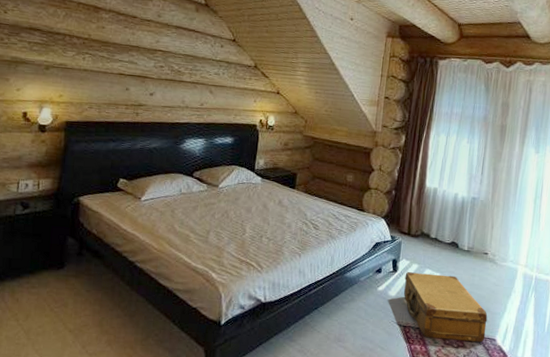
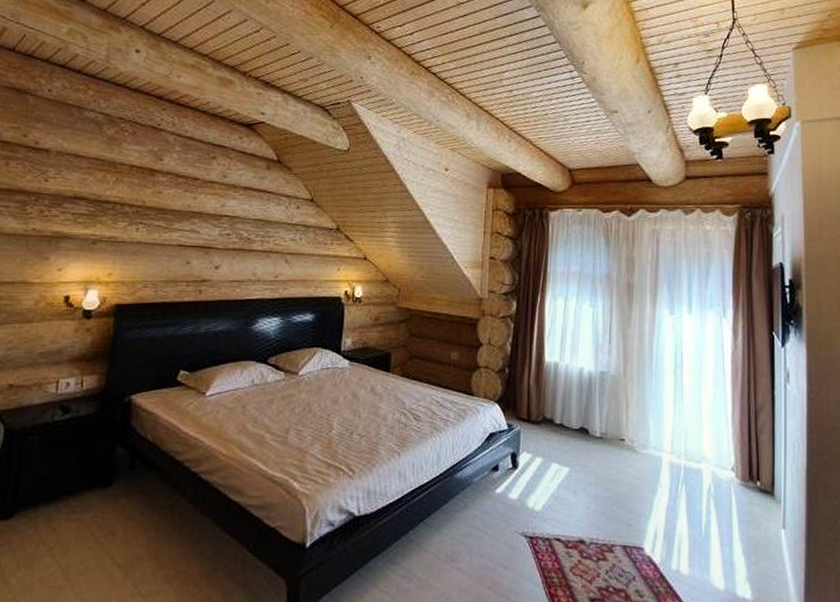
suitcase: present [404,271,488,343] -> none [527,467,631,553]

